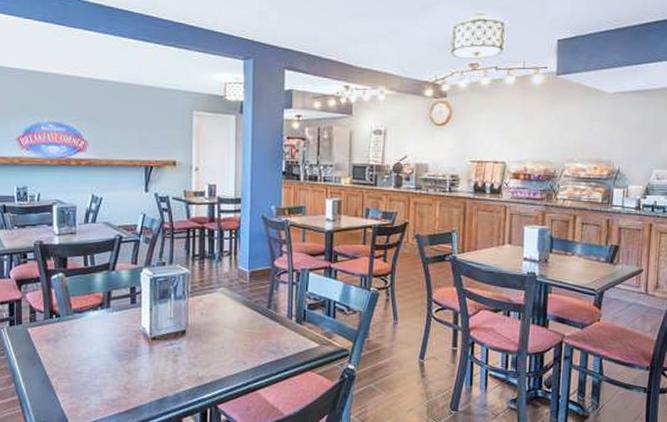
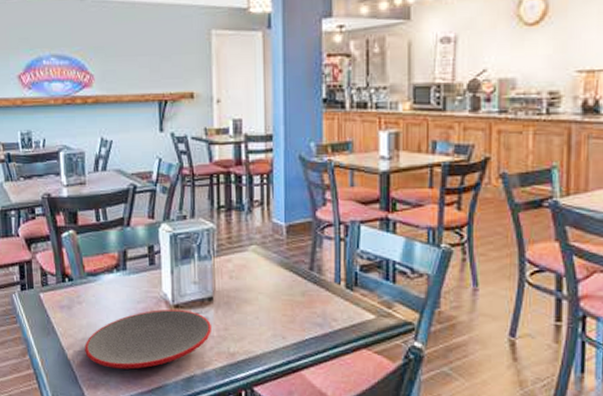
plate: none [68,341,183,393] -> present [85,309,211,369]

